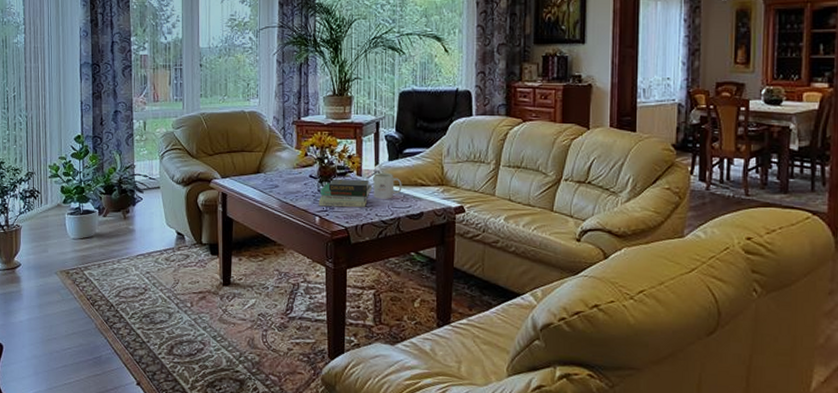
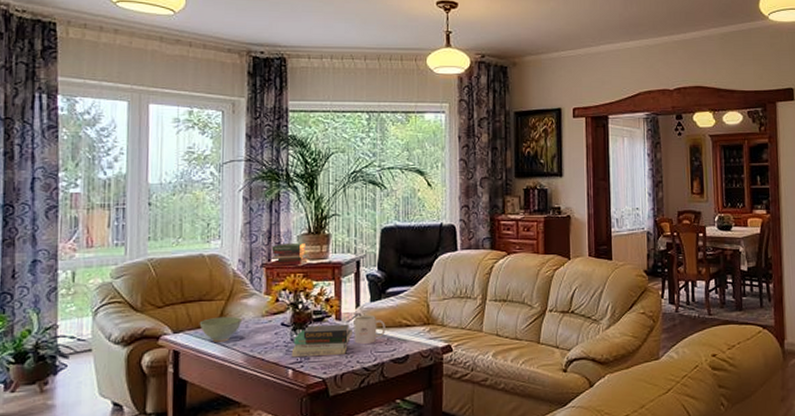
bowl: none [242,166,277,188] -> present [199,316,243,342]
books: none [301,103,333,125] -> present [271,242,308,267]

